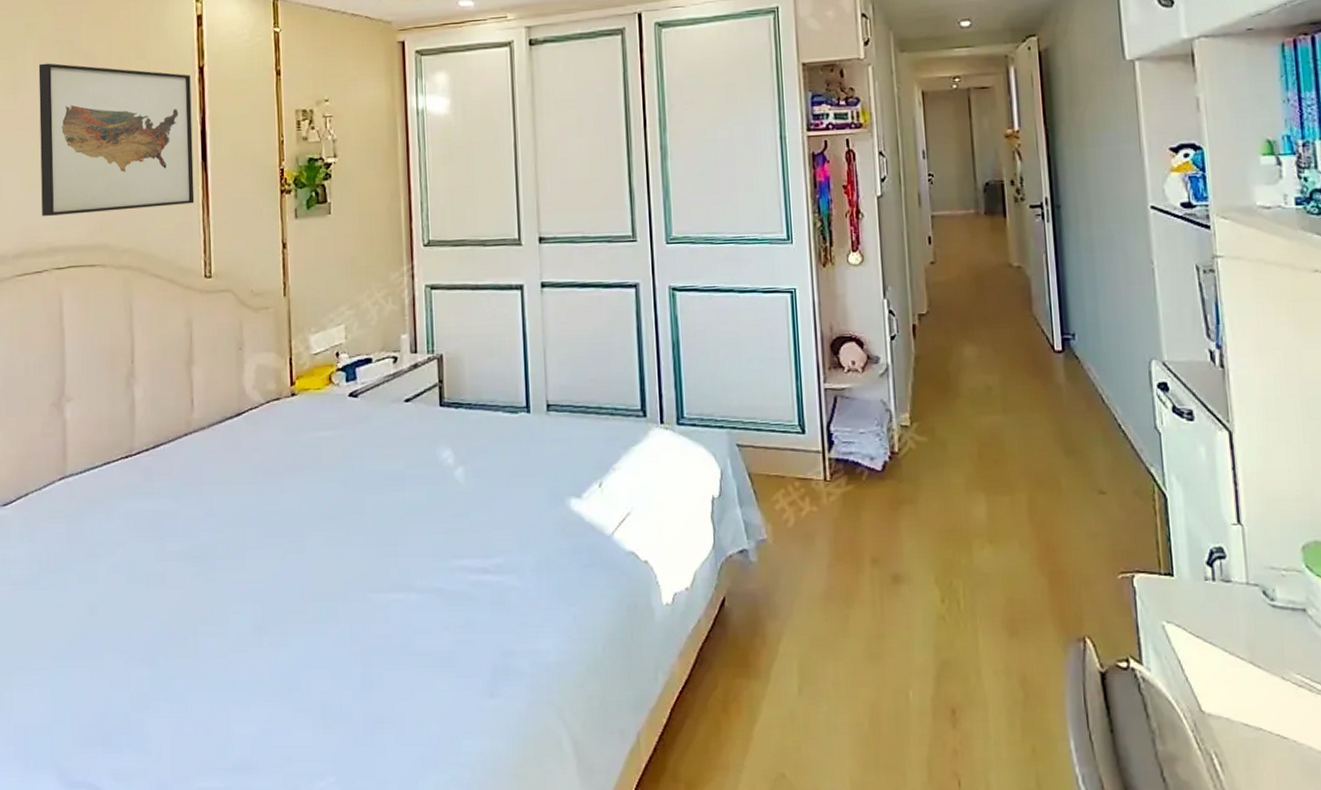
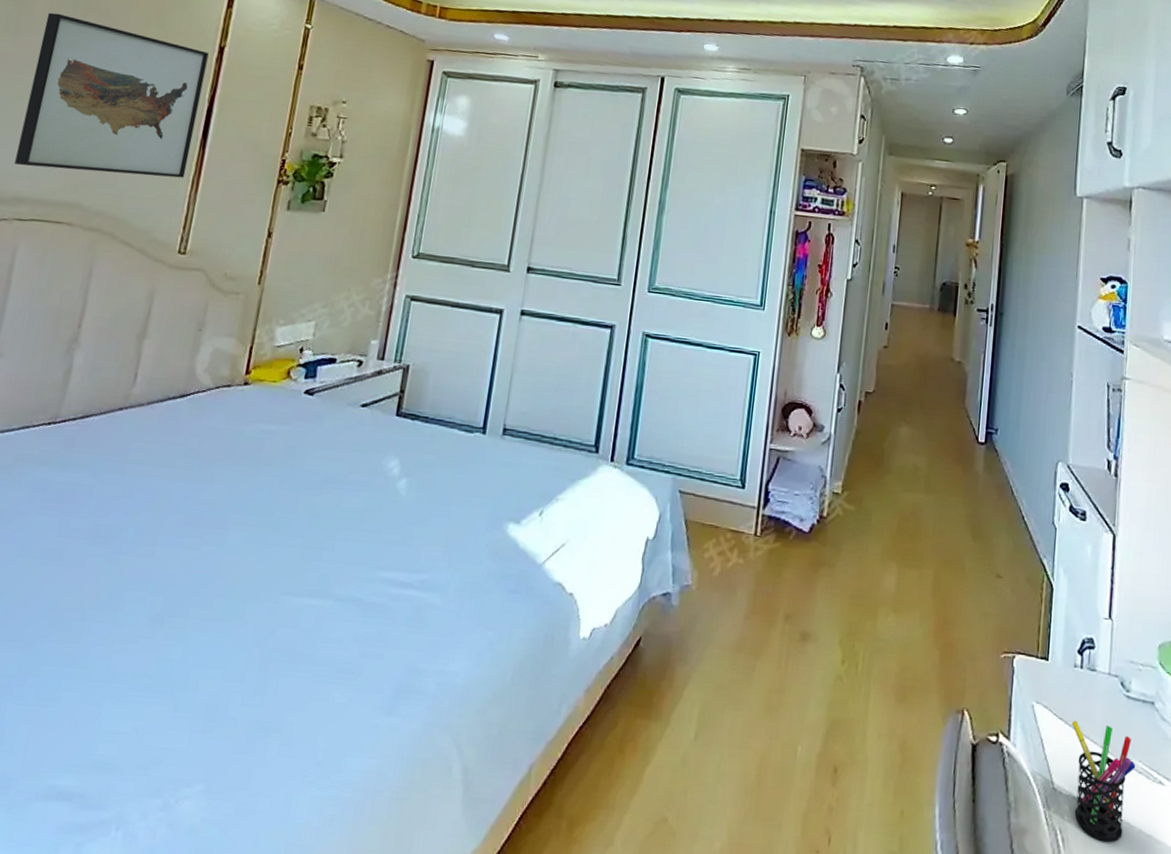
pen holder: none [1211,638,1295,762] -> present [1071,721,1136,842]

